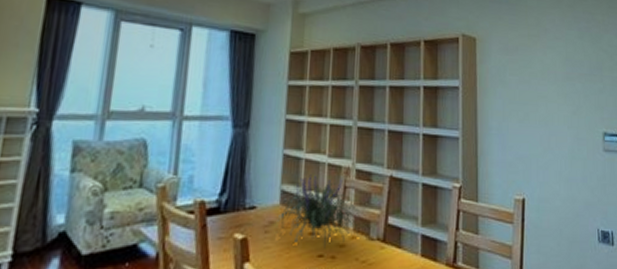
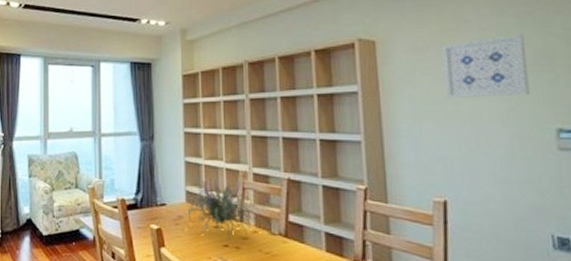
wall art: none [527,46,586,101] -> present [442,33,530,99]

